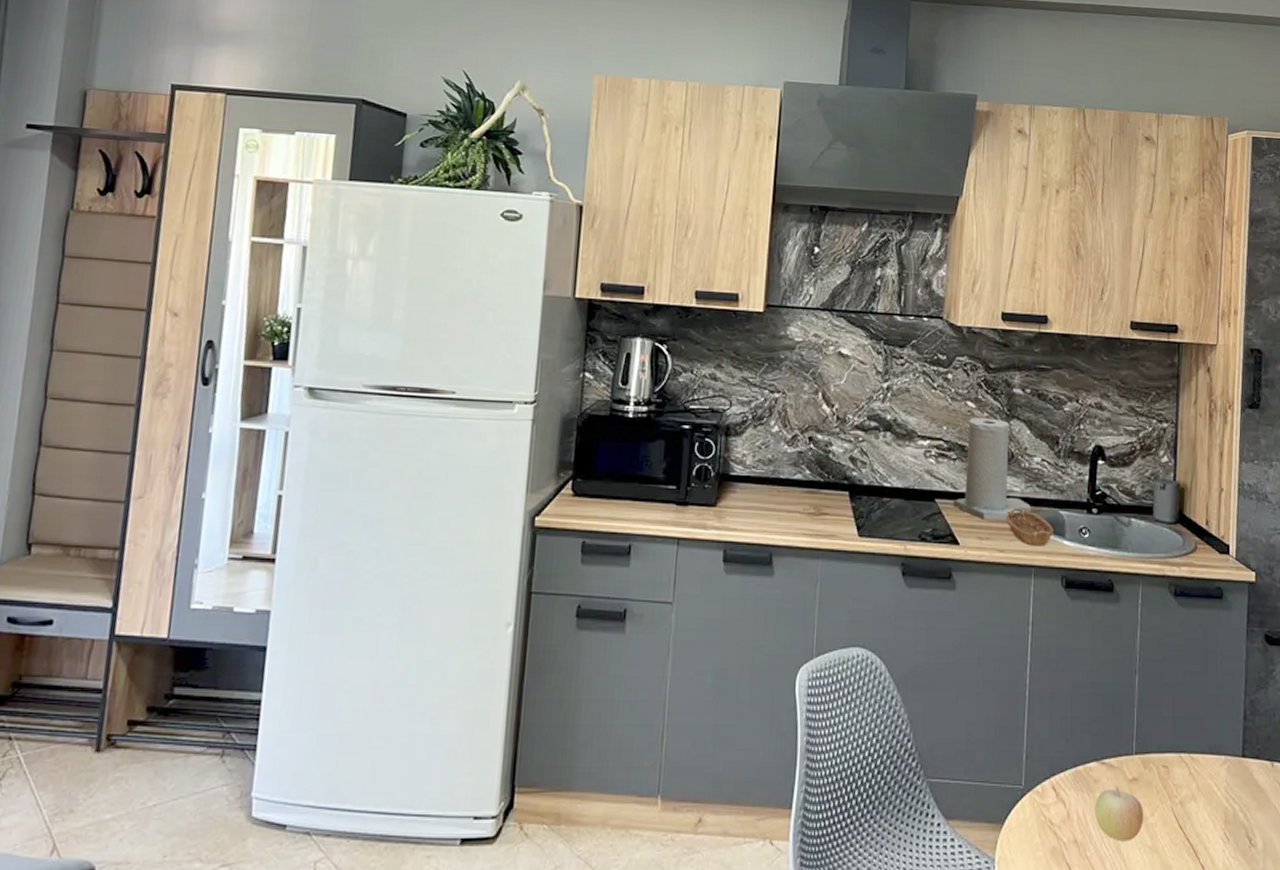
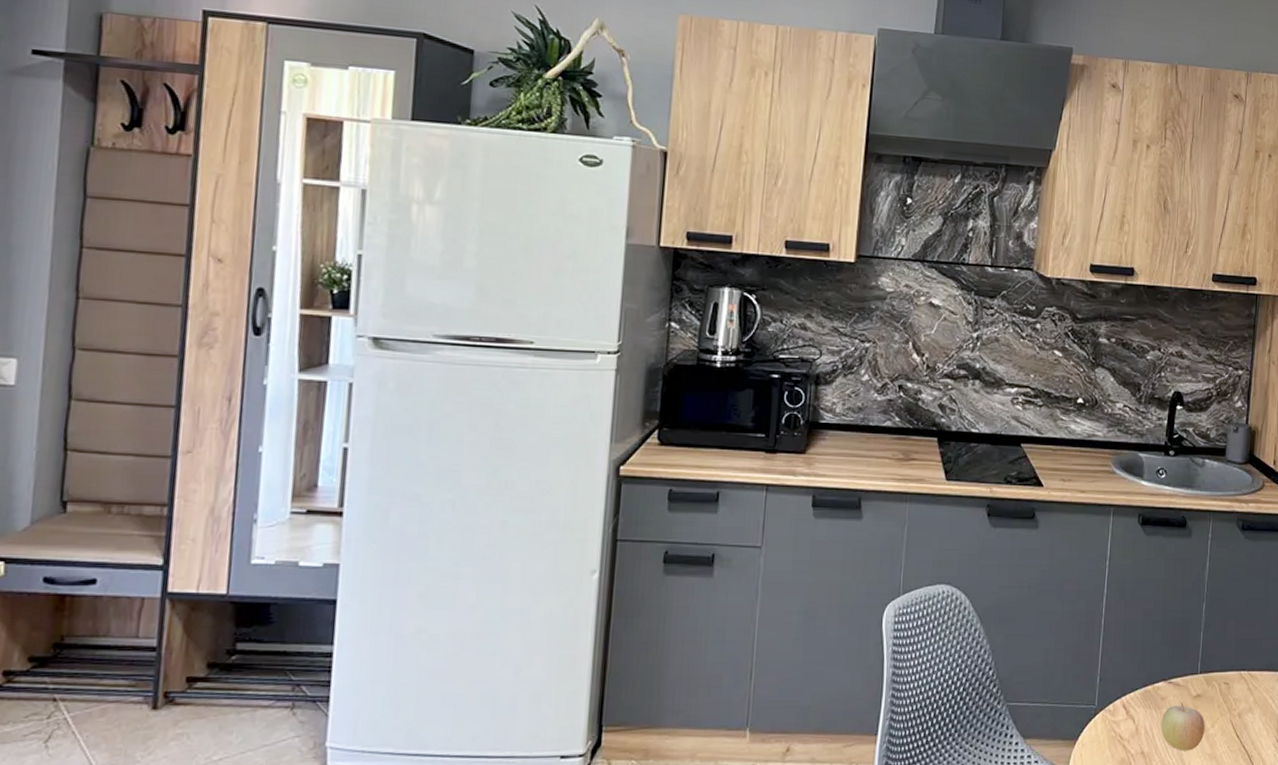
paper towel: present [953,417,1032,522] -> none [1038,366,1113,464]
basket: present [1005,508,1053,546] -> none [1087,452,1133,487]

